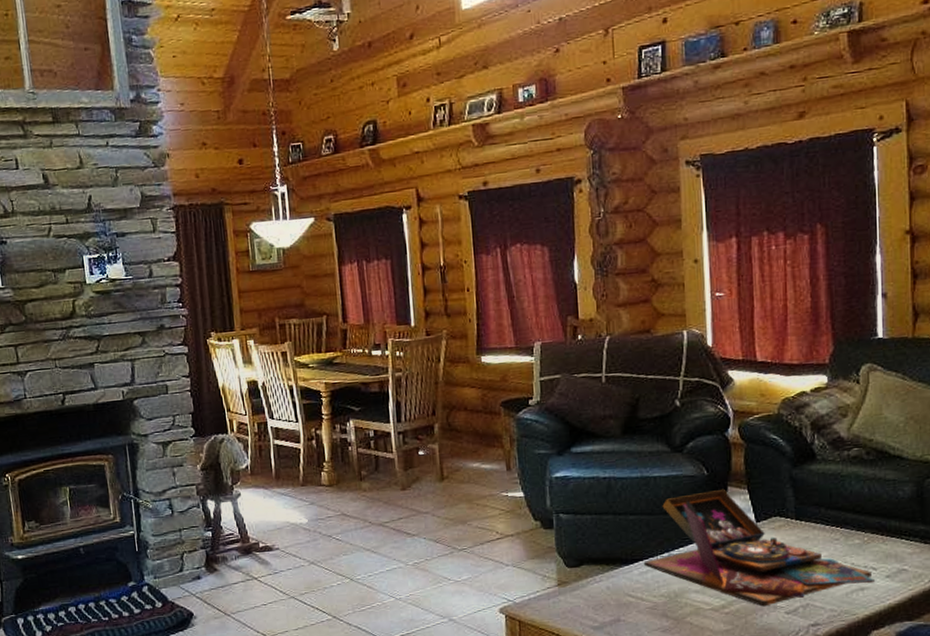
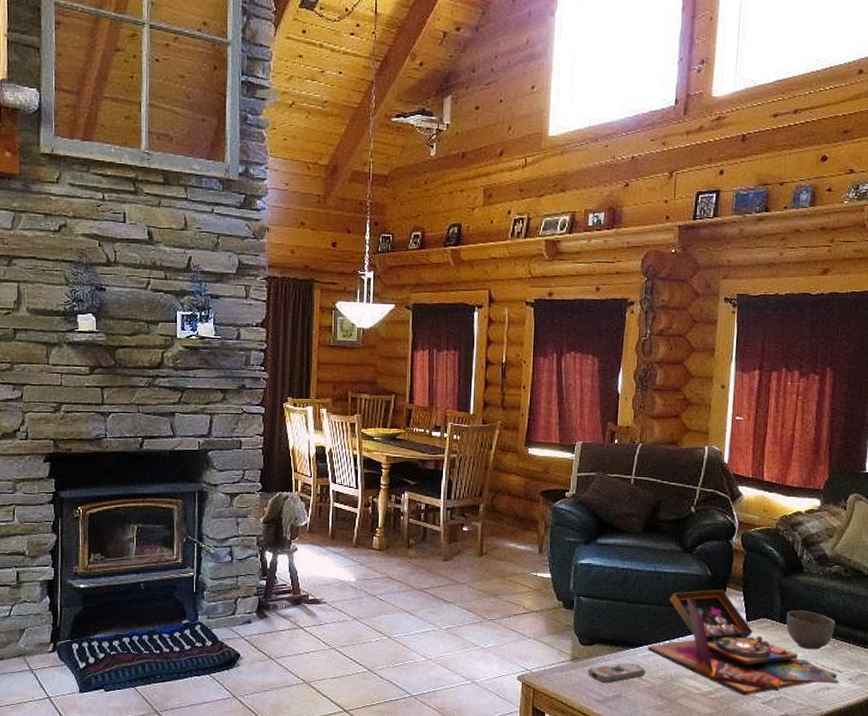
remote control: none [577,581,645,607] -> present [587,662,646,683]
bowl: none [803,503,863,548] -> present [786,610,836,650]

